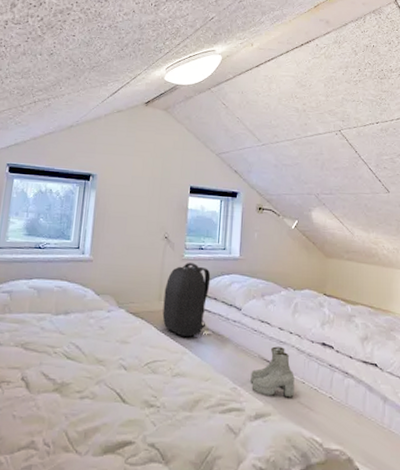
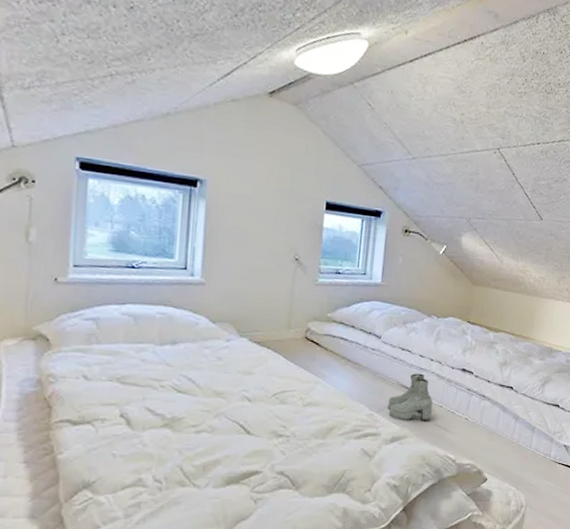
backpack: present [162,263,211,338] -> none [292,288,349,367]

